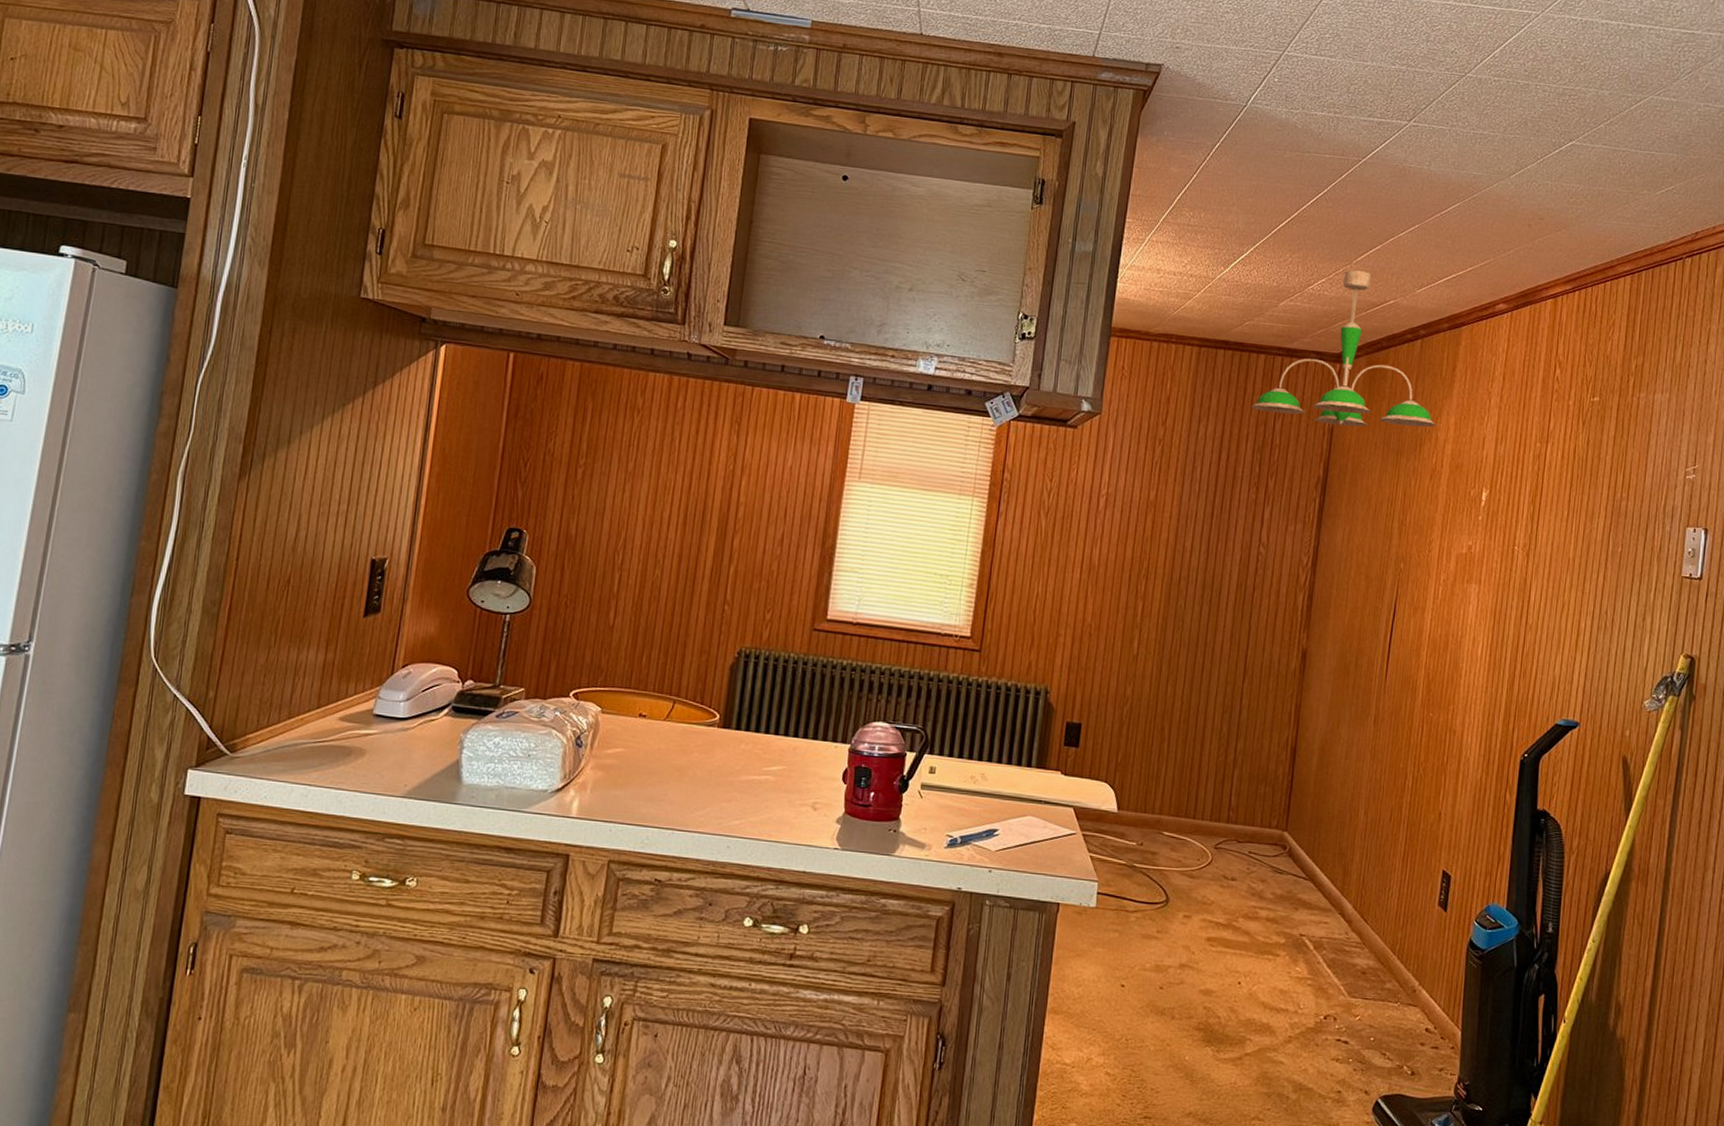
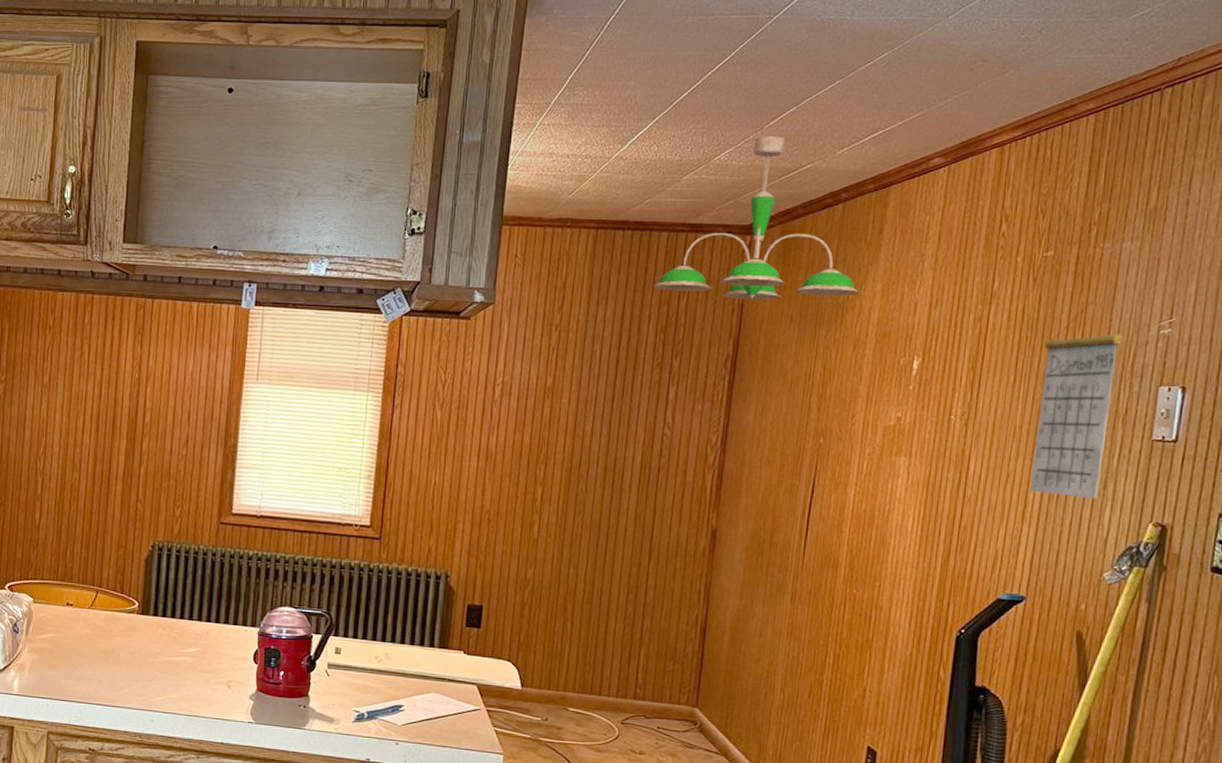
calendar: none [1581,445,1657,631] -> present [1029,300,1123,500]

